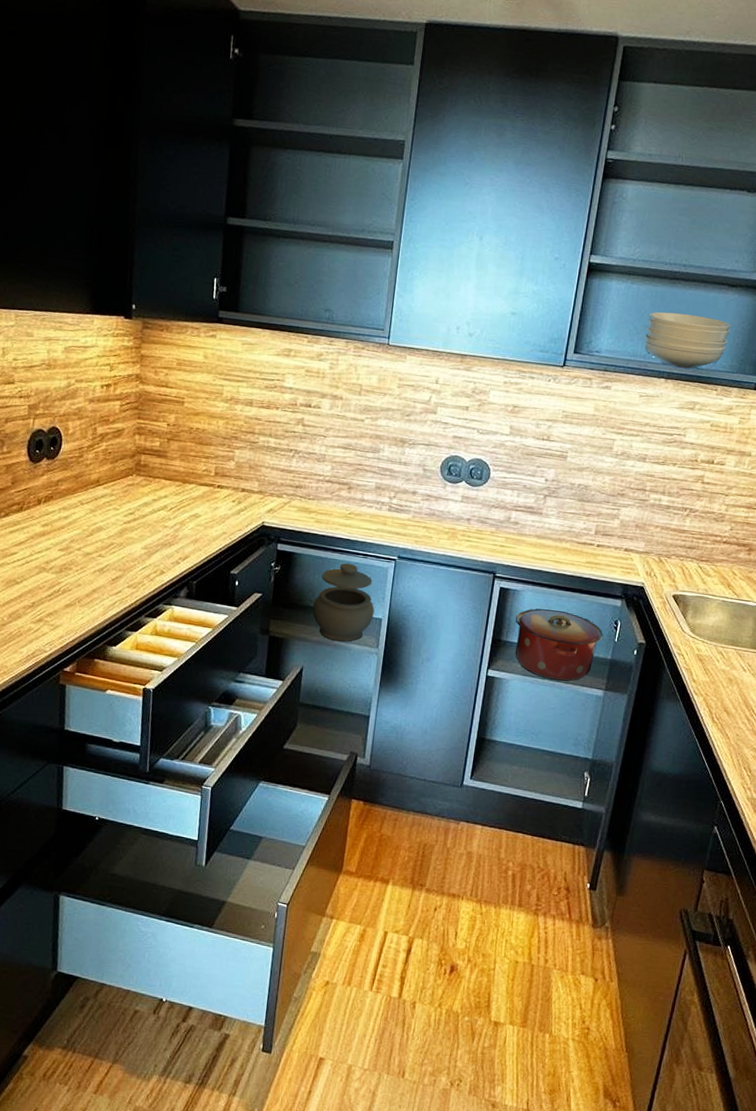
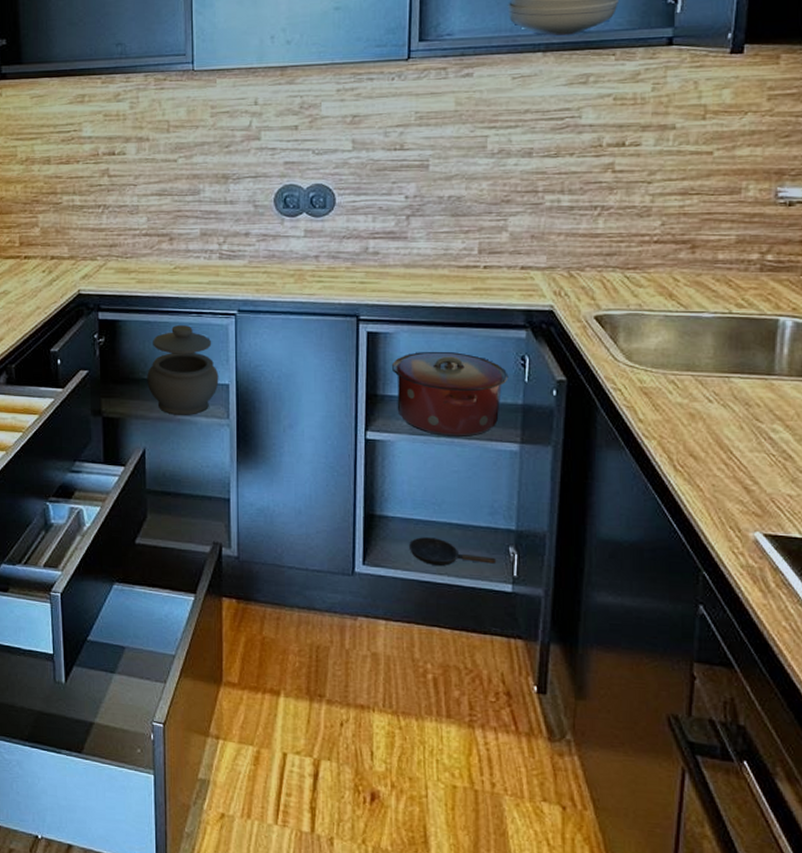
frying pan: none [508,759,575,785] -> present [408,537,498,566]

